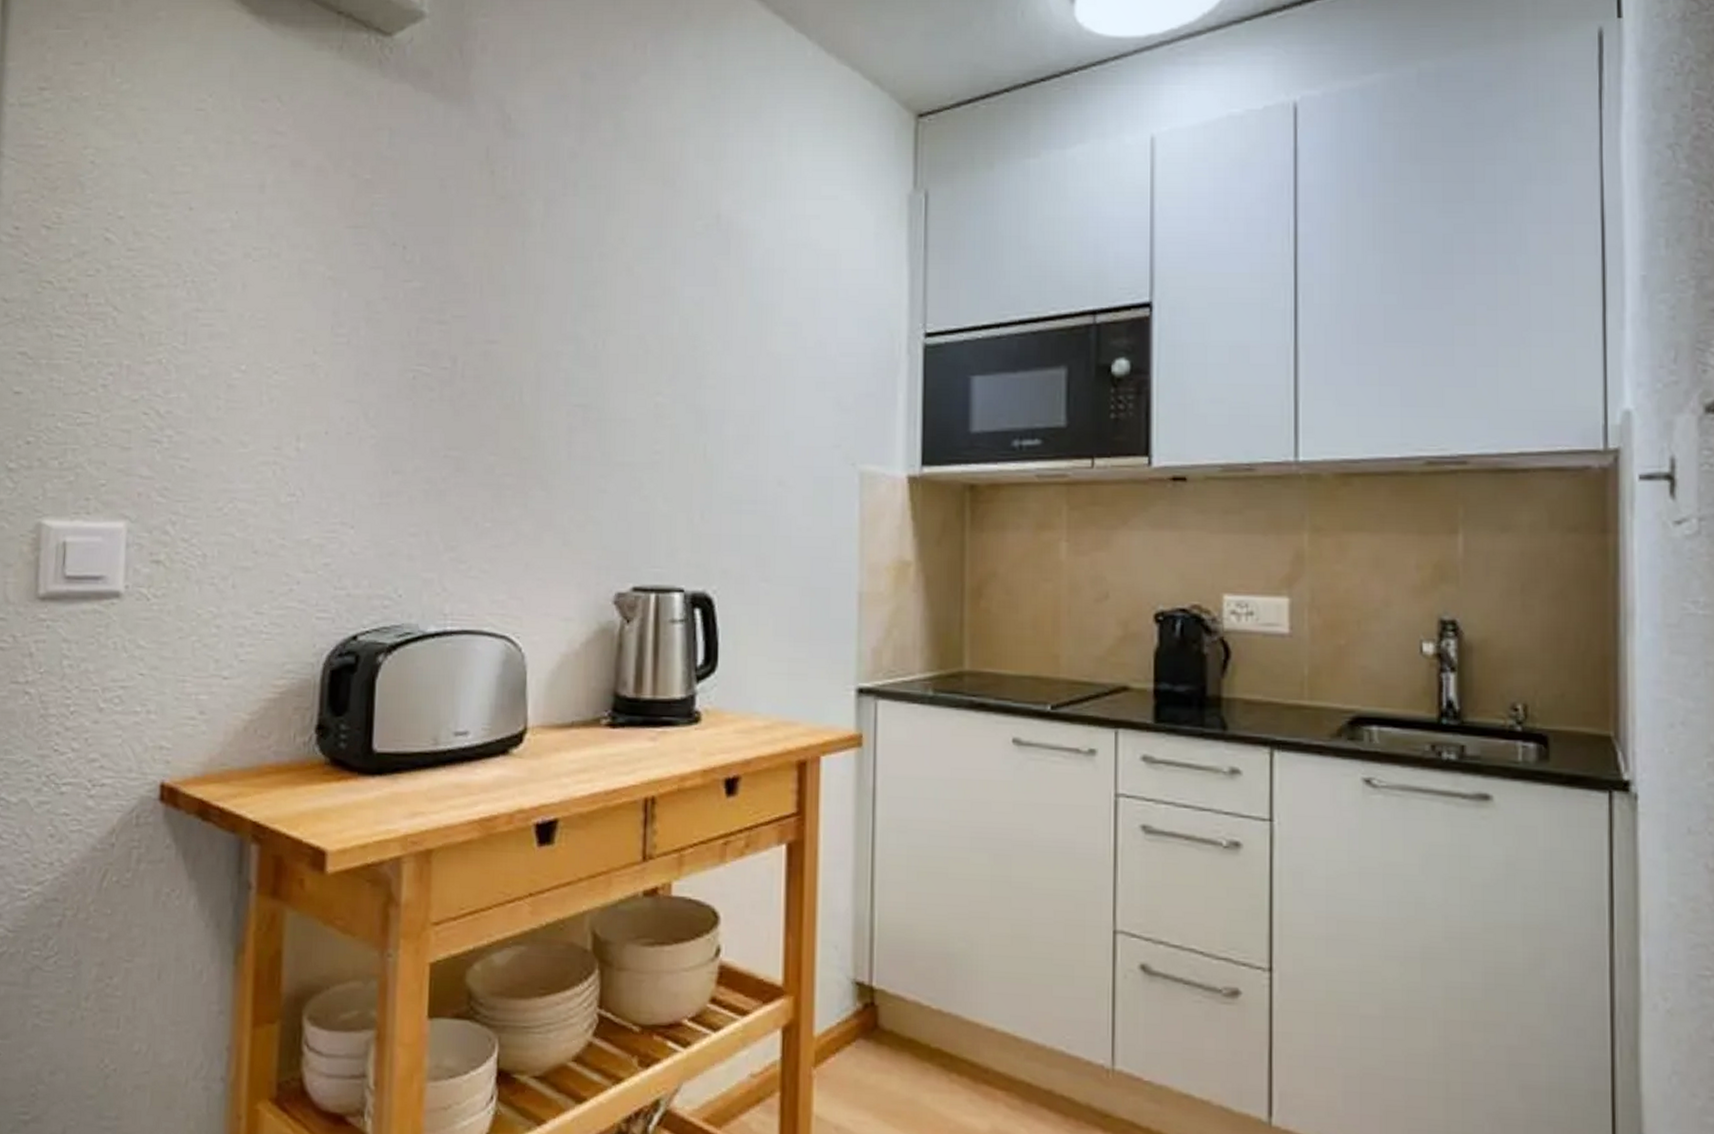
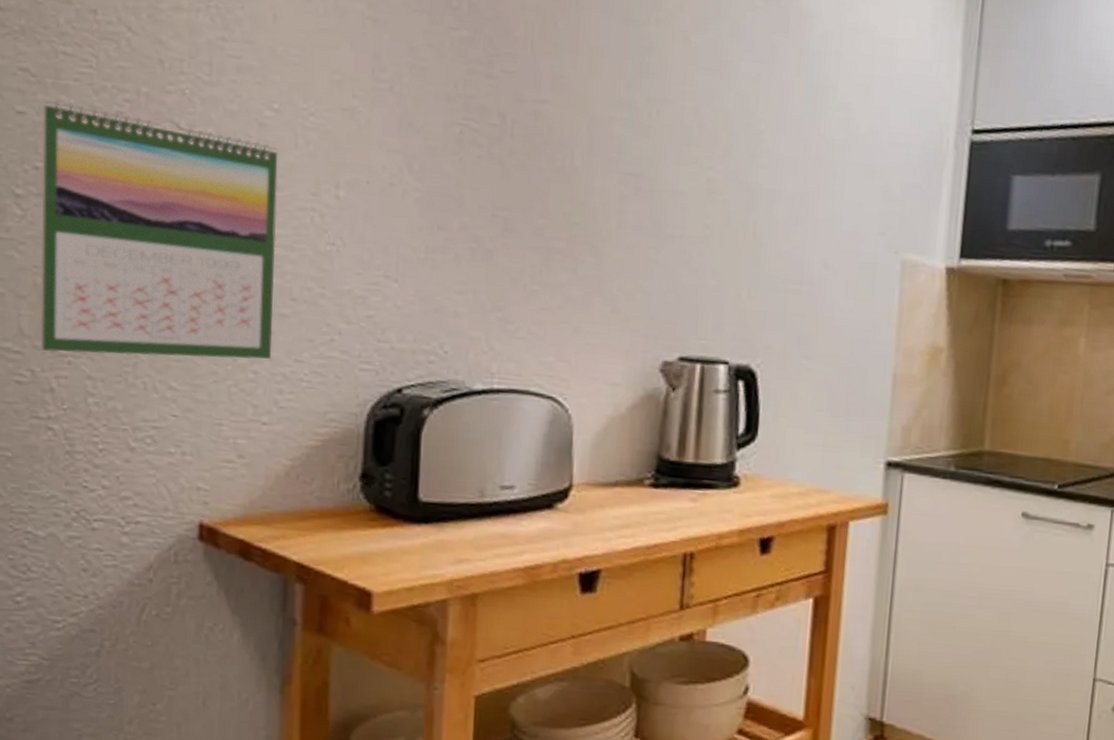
calendar: none [23,377,244,617] -> present [40,98,278,359]

